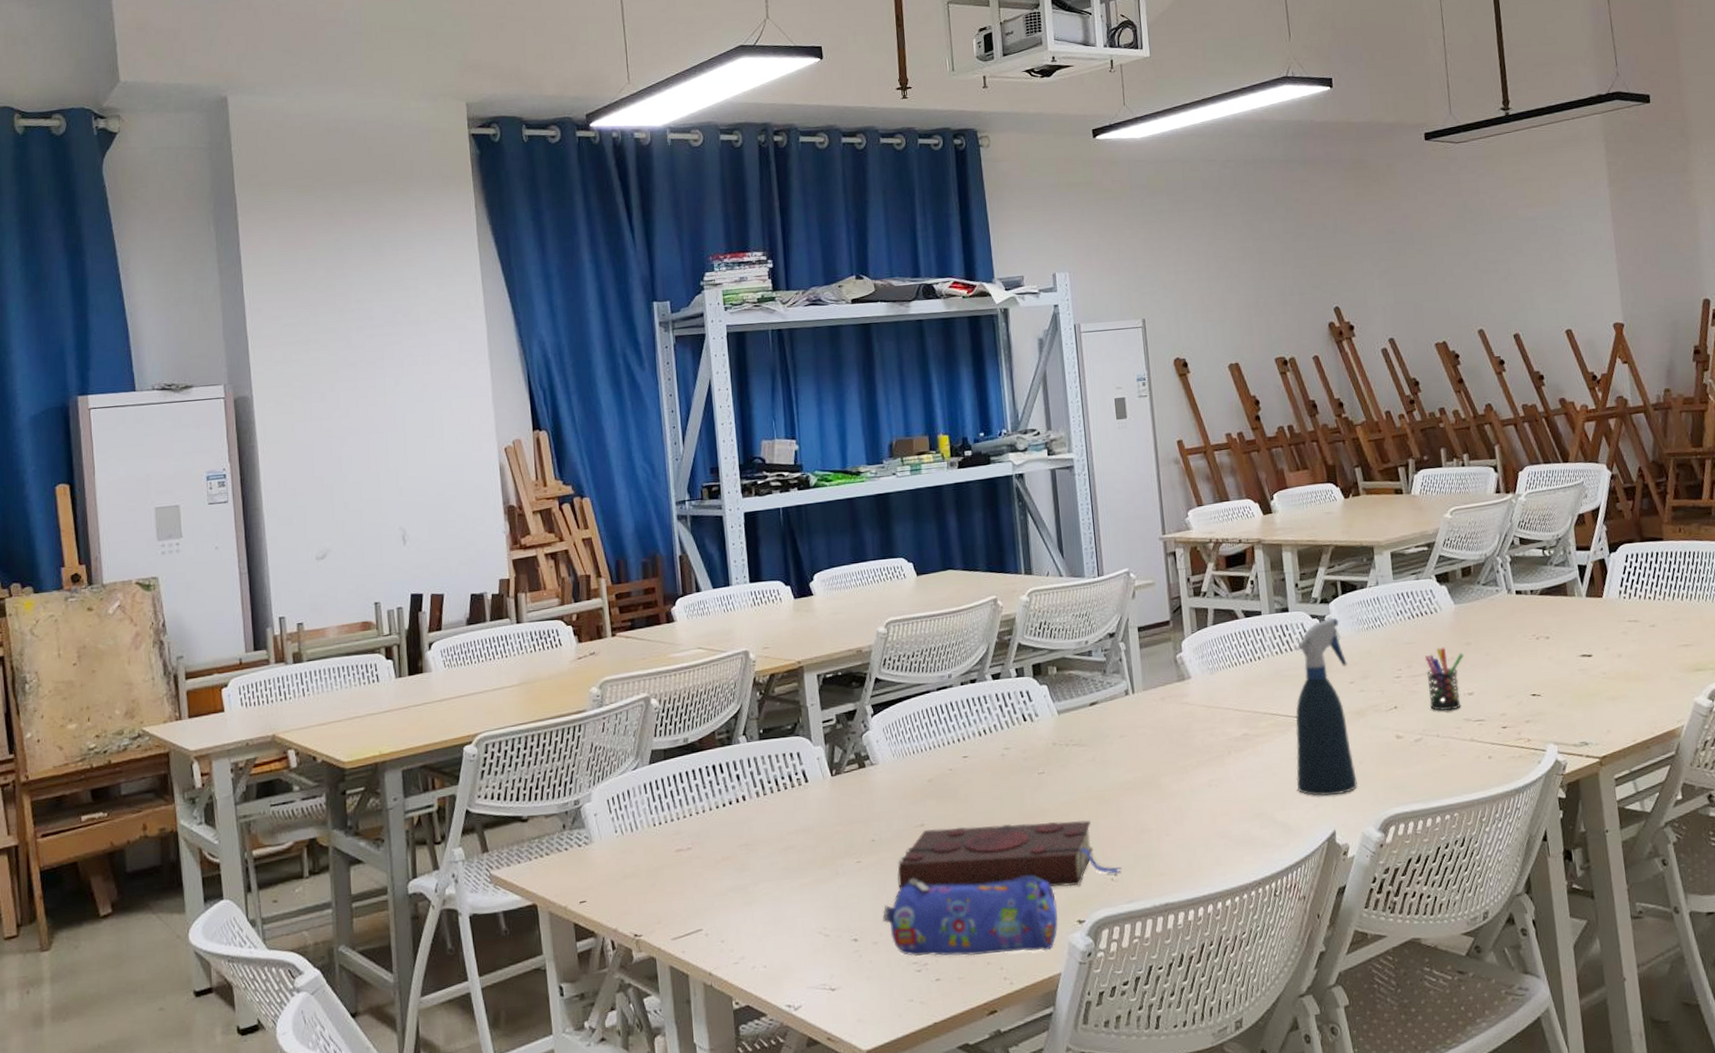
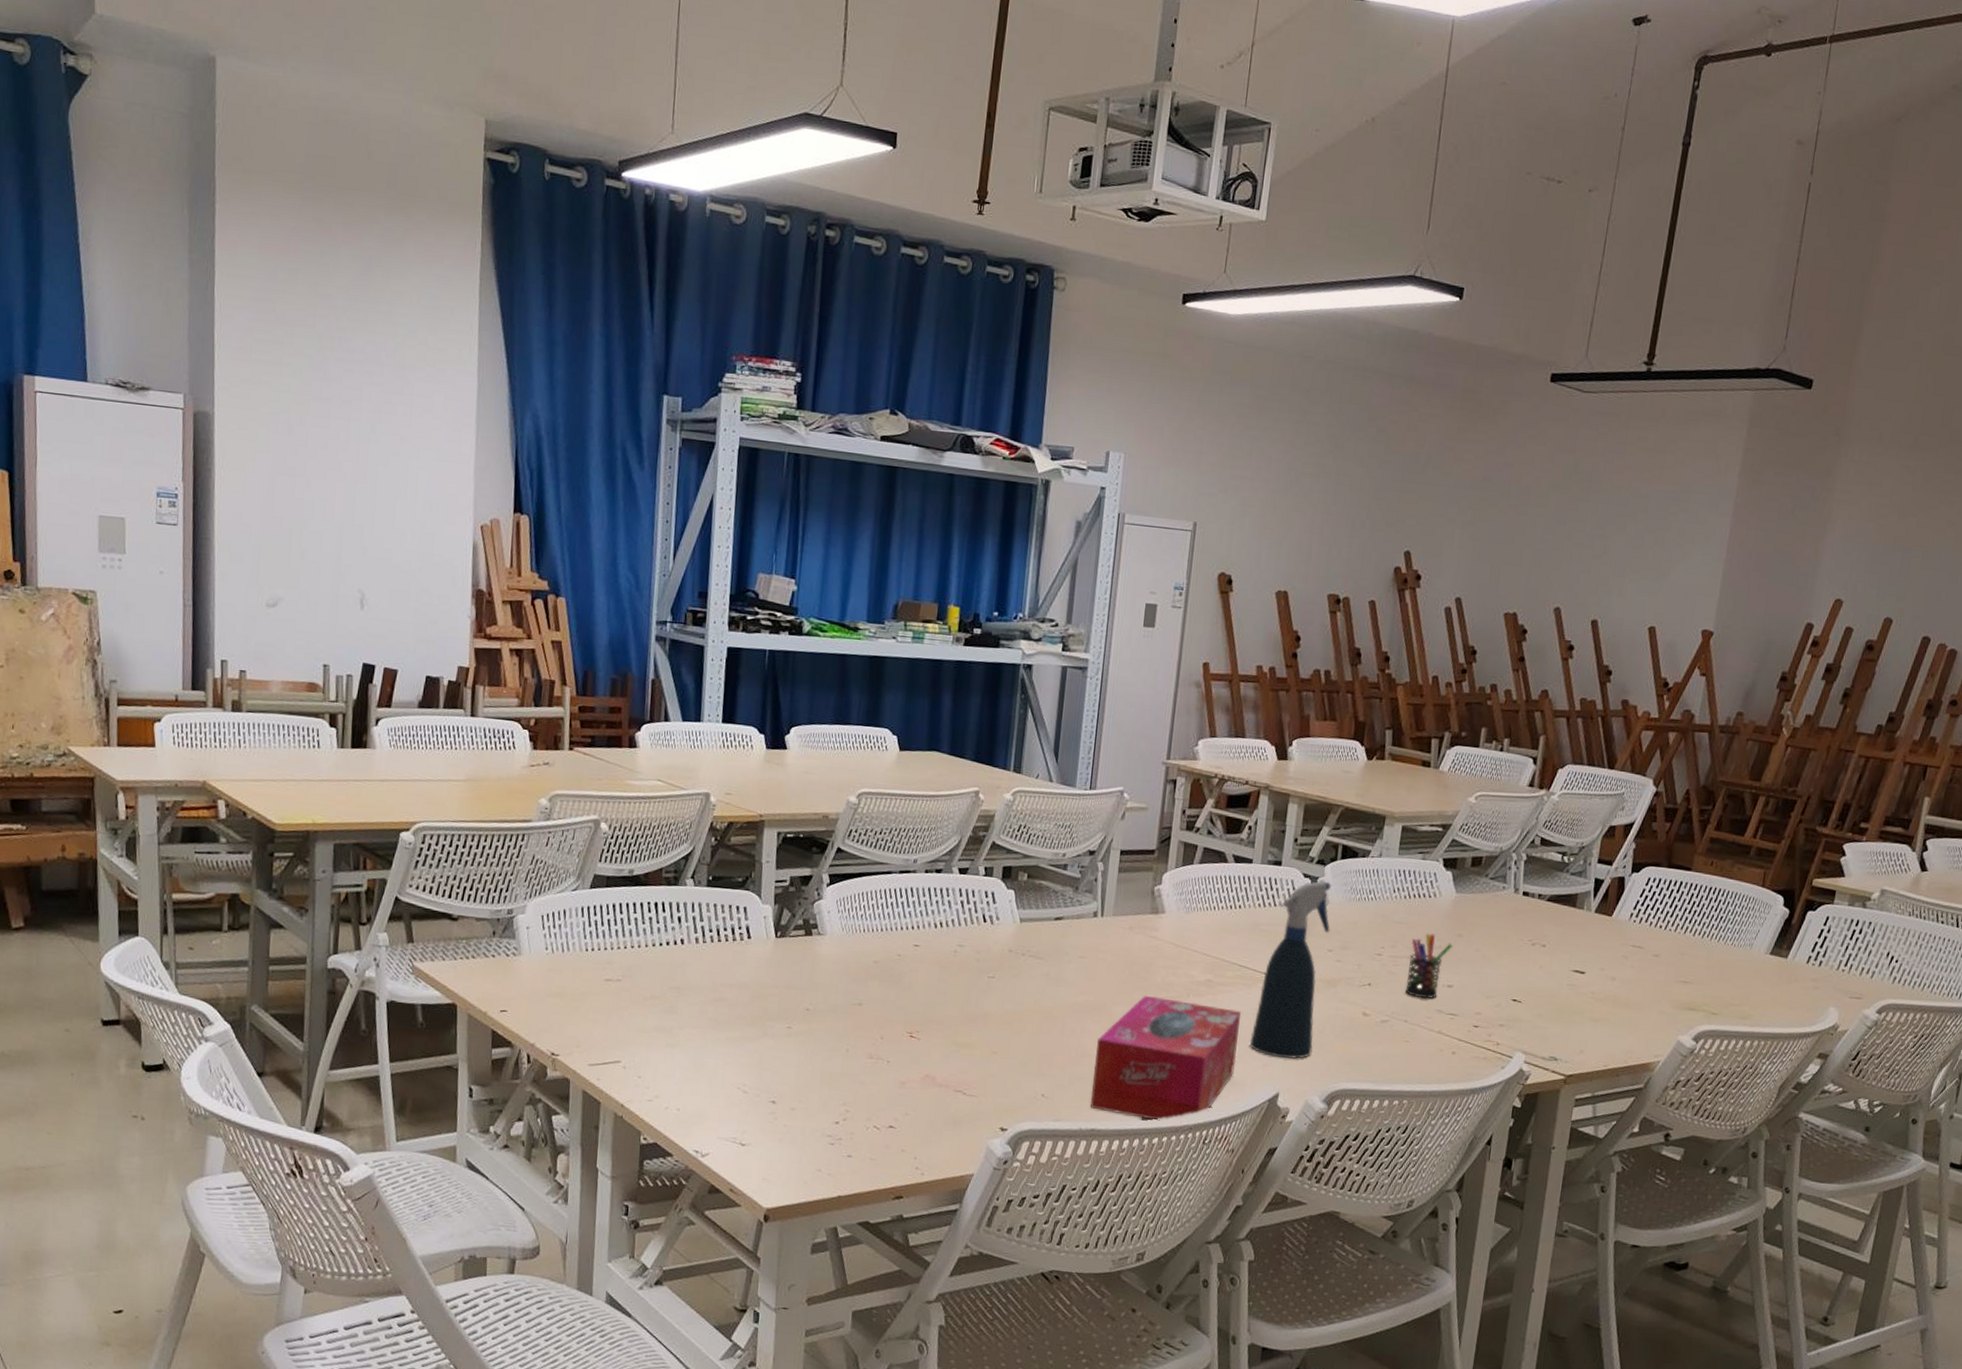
pencil case: present [882,875,1059,957] -> none [803,1054,983,1151]
book: present [897,820,1122,890] -> none [825,1010,1055,1094]
tissue box: none [1153,757,1289,884] -> present [1089,995,1241,1121]

